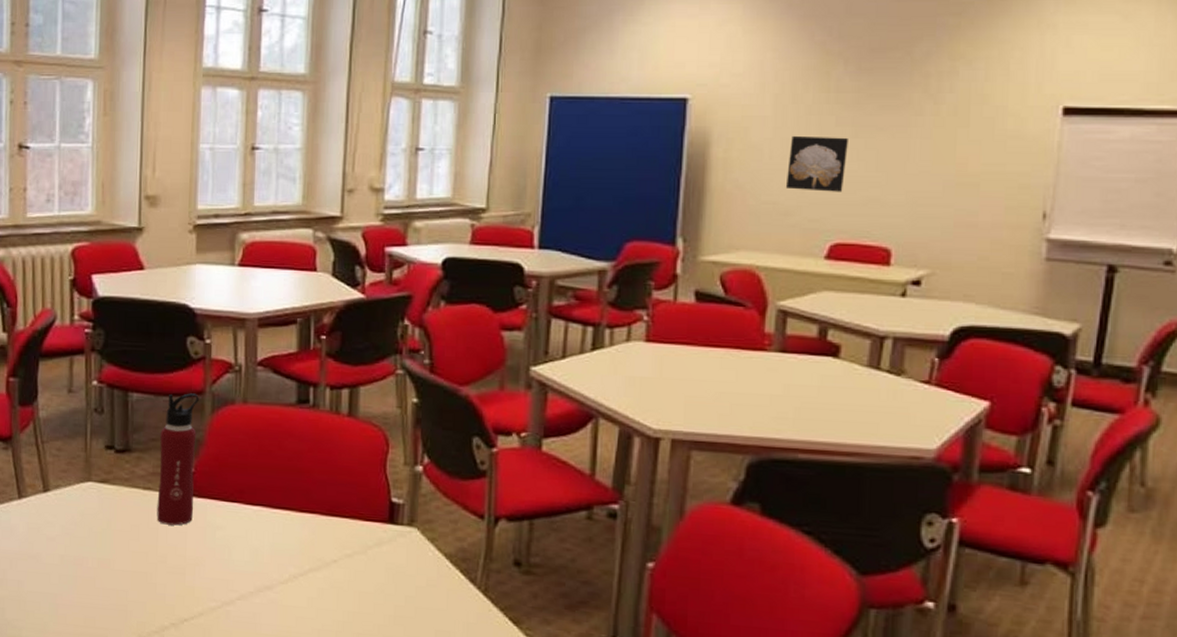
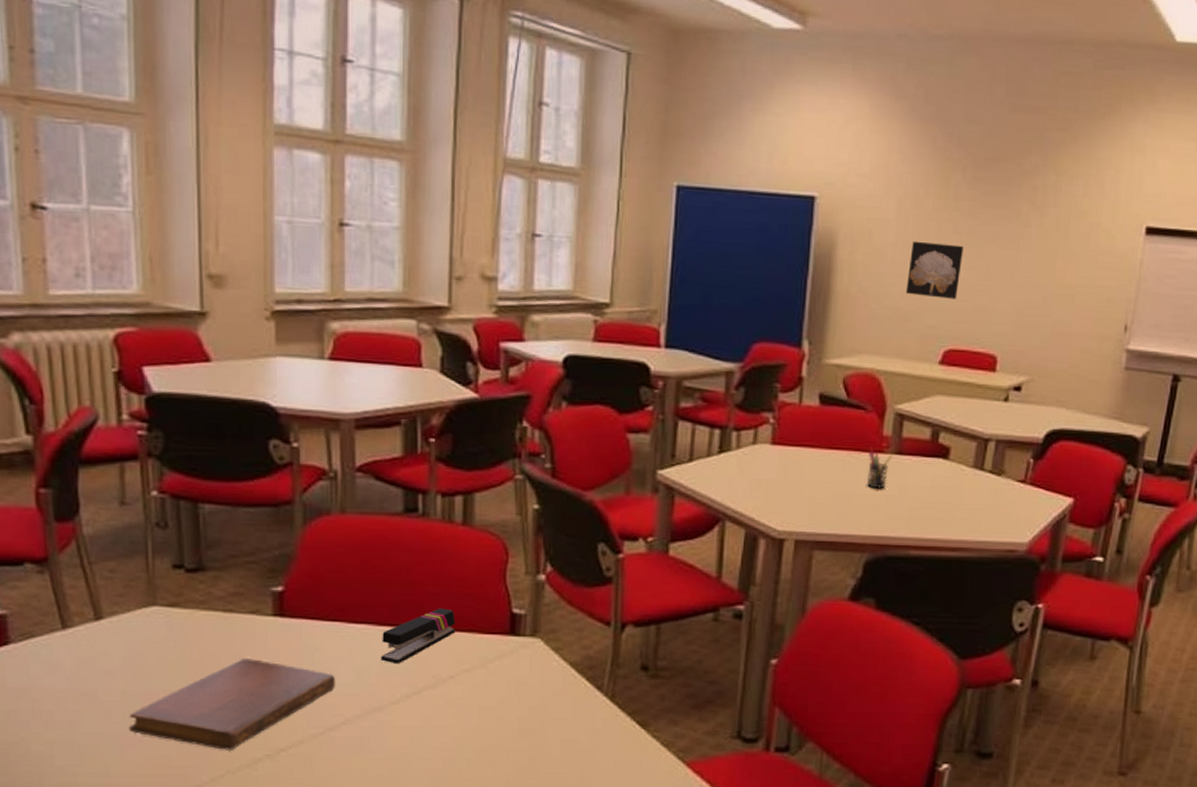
notebook: none [63,533,234,617] -> present [128,659,336,750]
water bottle: present [157,393,199,526] -> none [241,503,287,650]
stapler: none [272,494,340,545] -> present [380,608,456,663]
pen holder: none [748,345,776,388] -> present [867,447,893,489]

